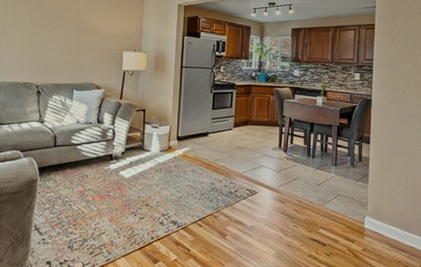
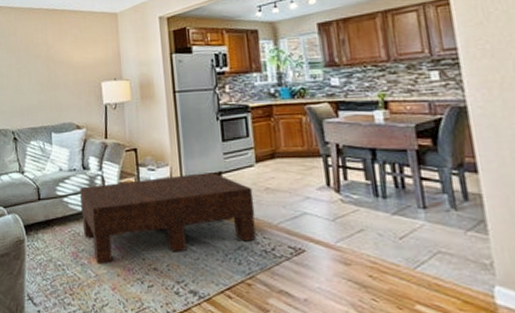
coffee table: none [91,132,229,201] -> present [80,171,256,265]

